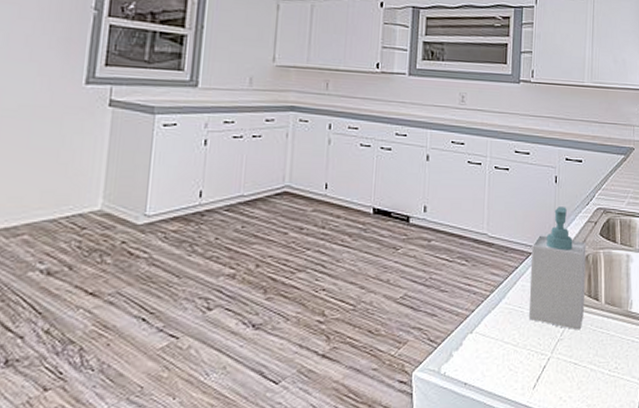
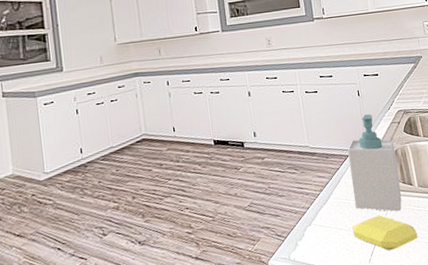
soap bar: none [520,331,594,378] -> present [352,215,418,251]

